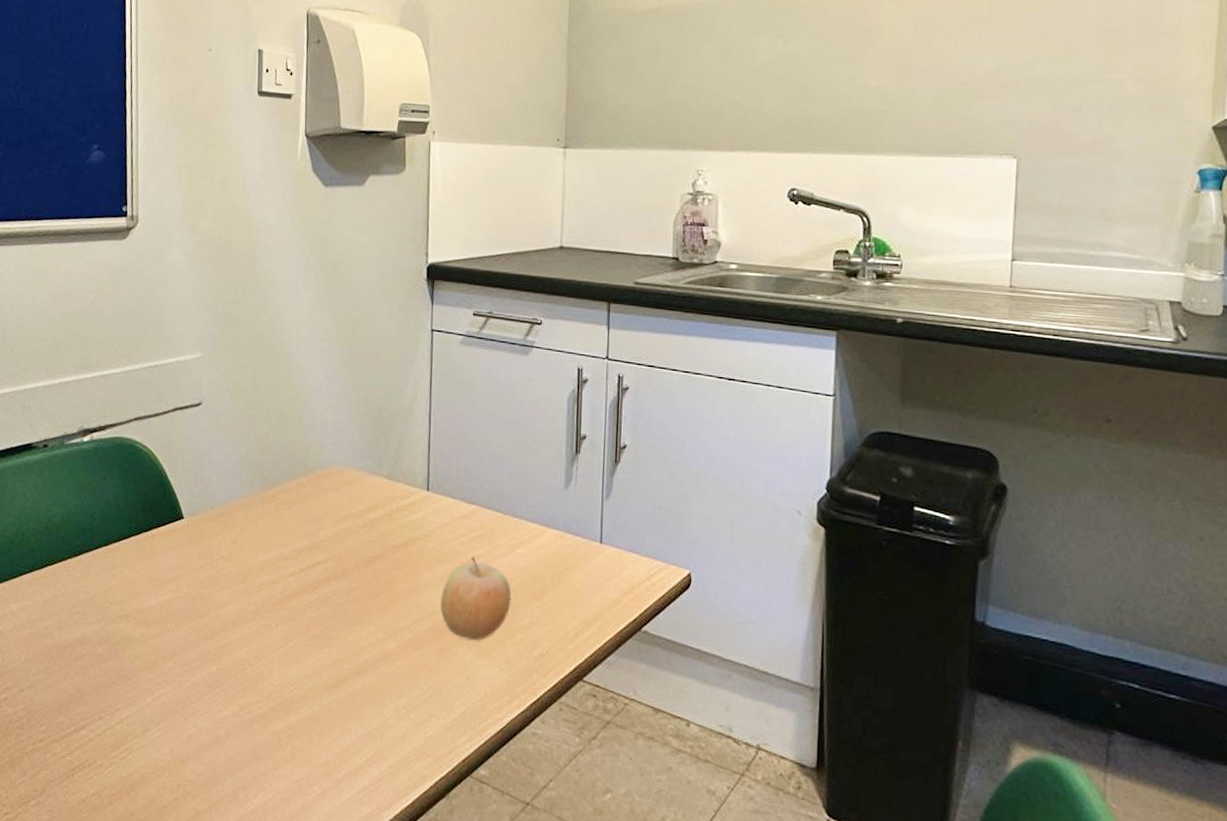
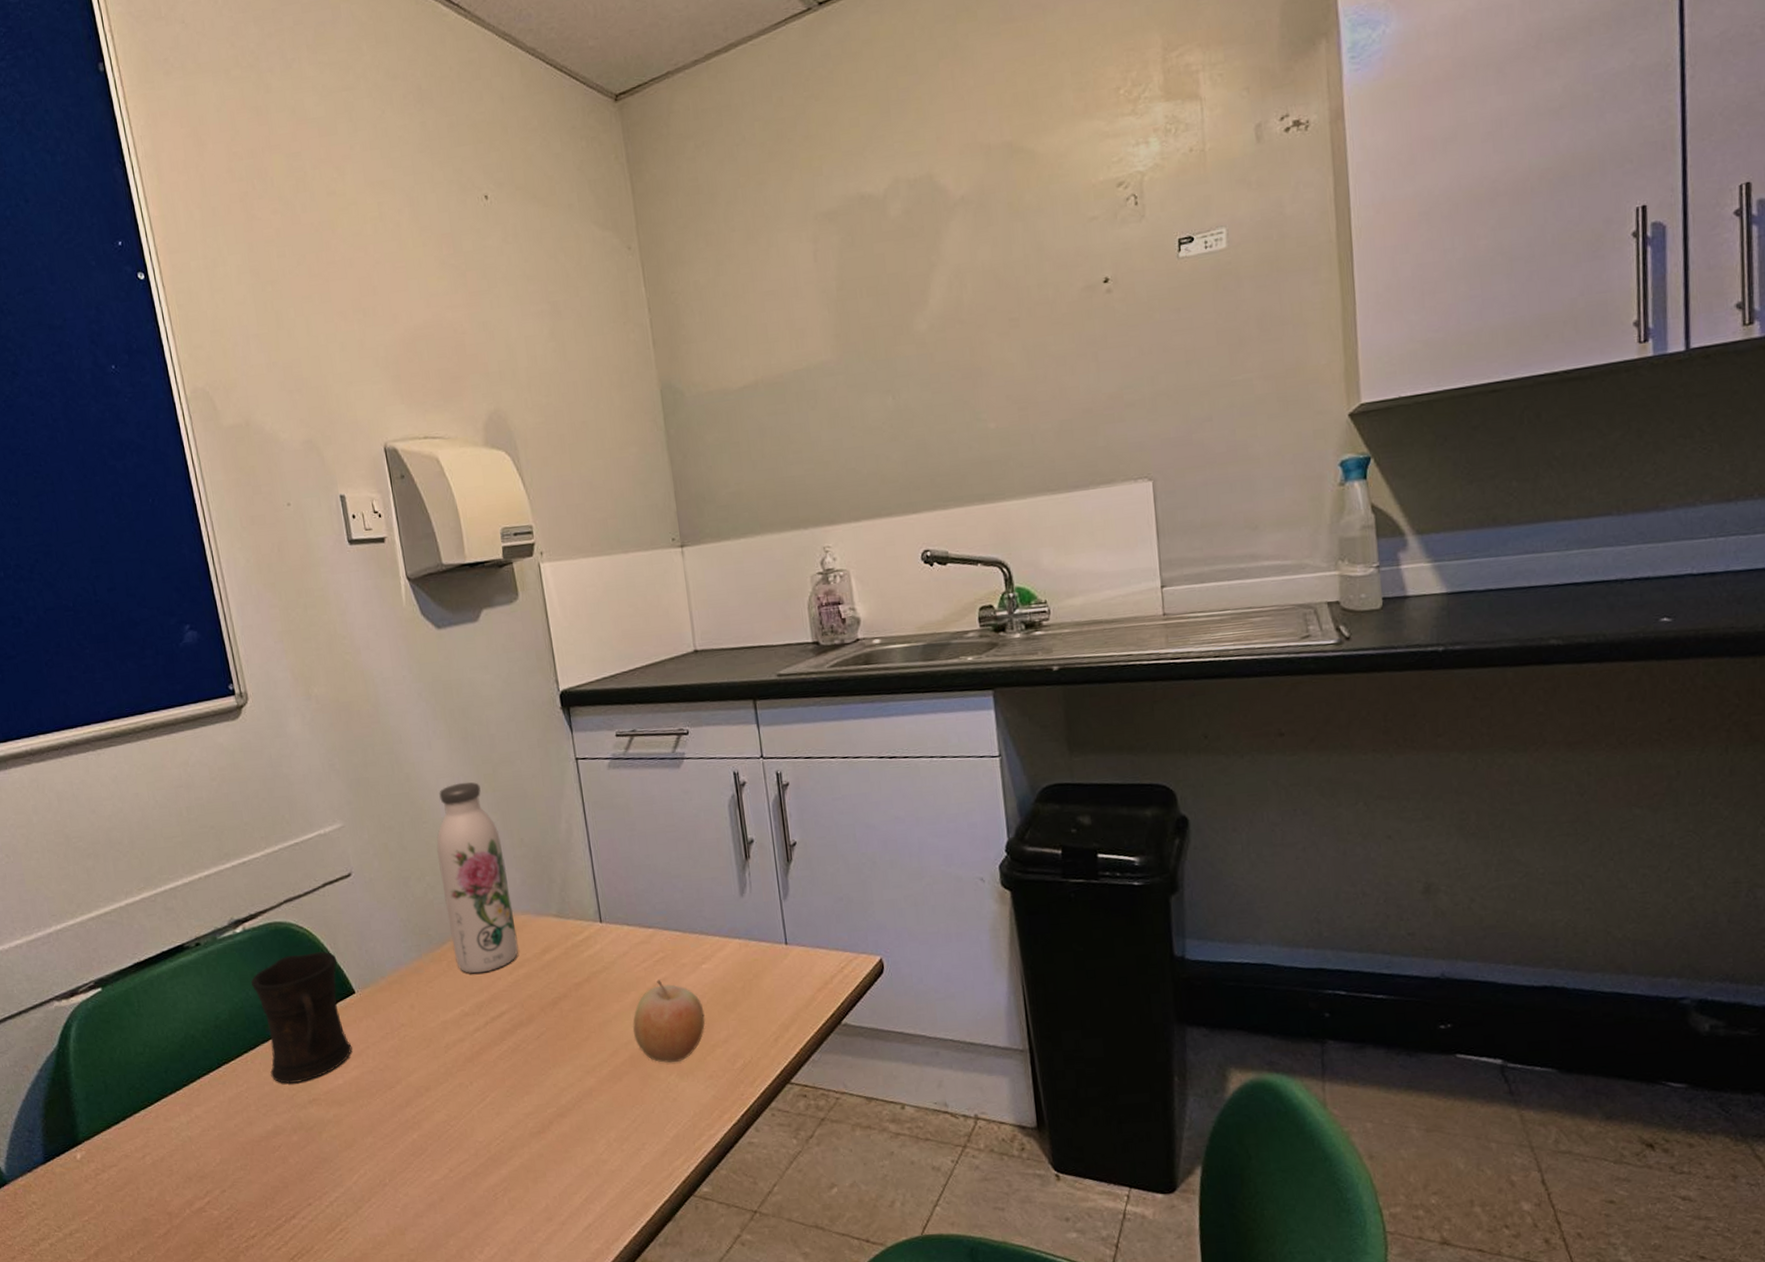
mug: none [88,472,173,597] -> present [251,951,352,1084]
water bottle: none [284,334,348,520] -> present [436,782,518,974]

